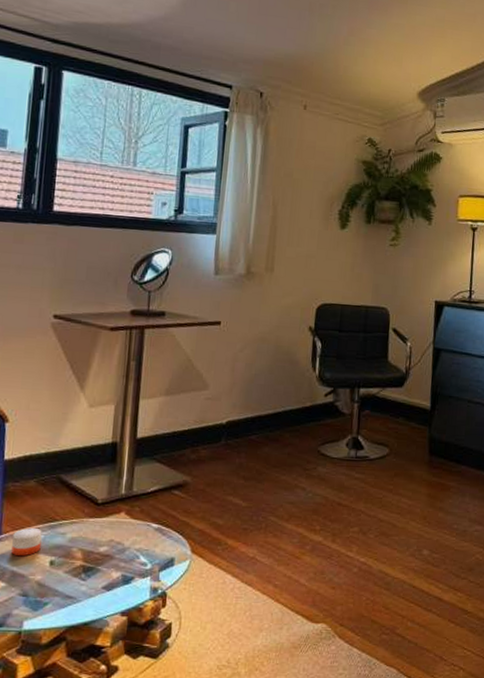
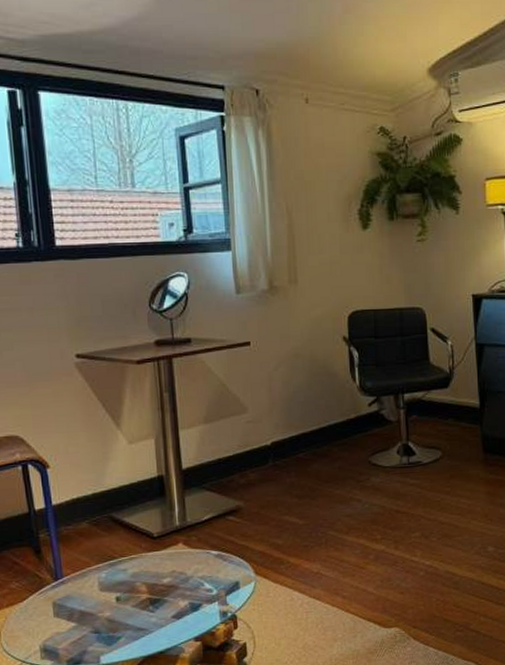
candle: present [11,528,42,557] -> none [75,568,104,596]

